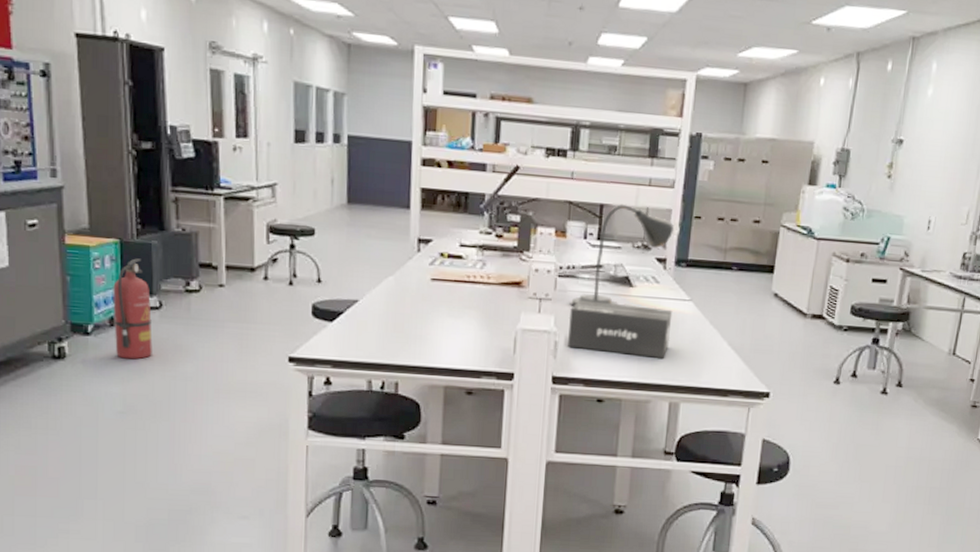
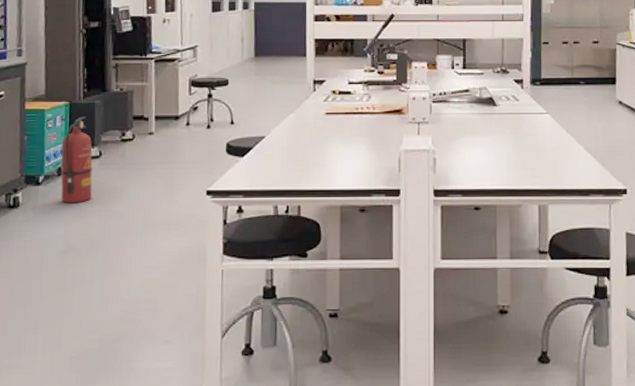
box: present [568,300,673,359] -> none [444,121,534,167]
desk lamp: present [569,203,674,306] -> none [444,37,526,126]

